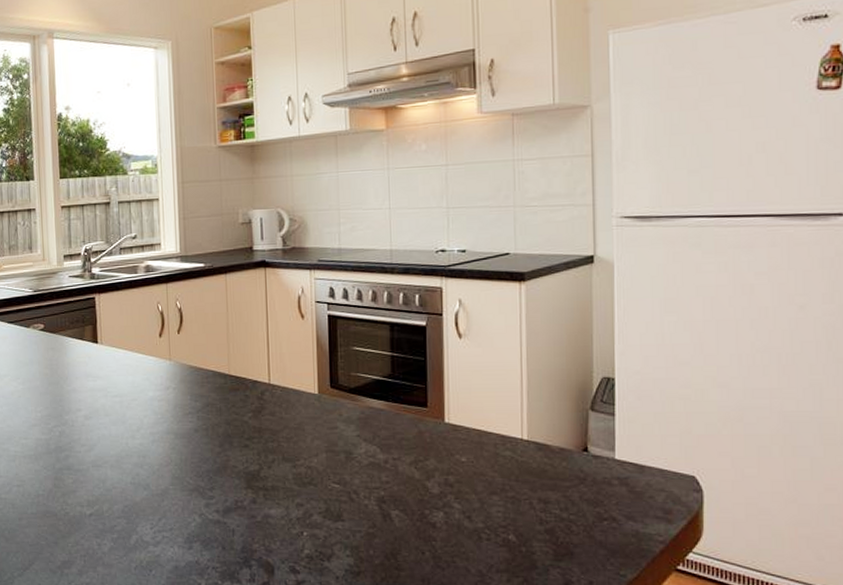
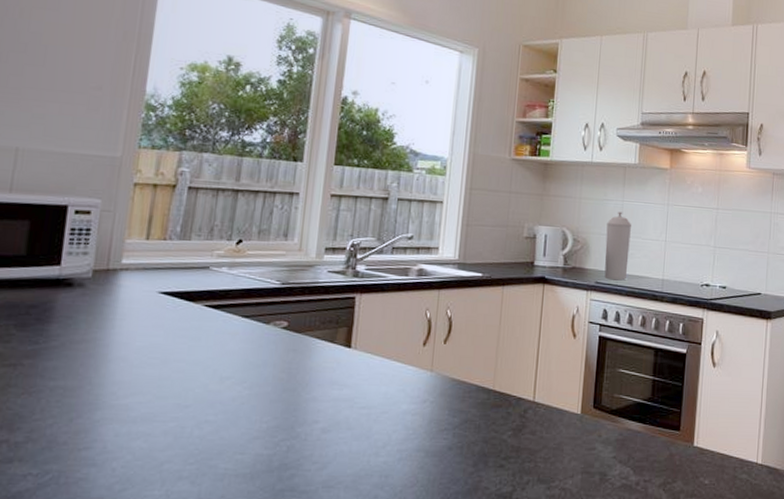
canister: none [323,184,351,257] -> present [604,211,631,281]

